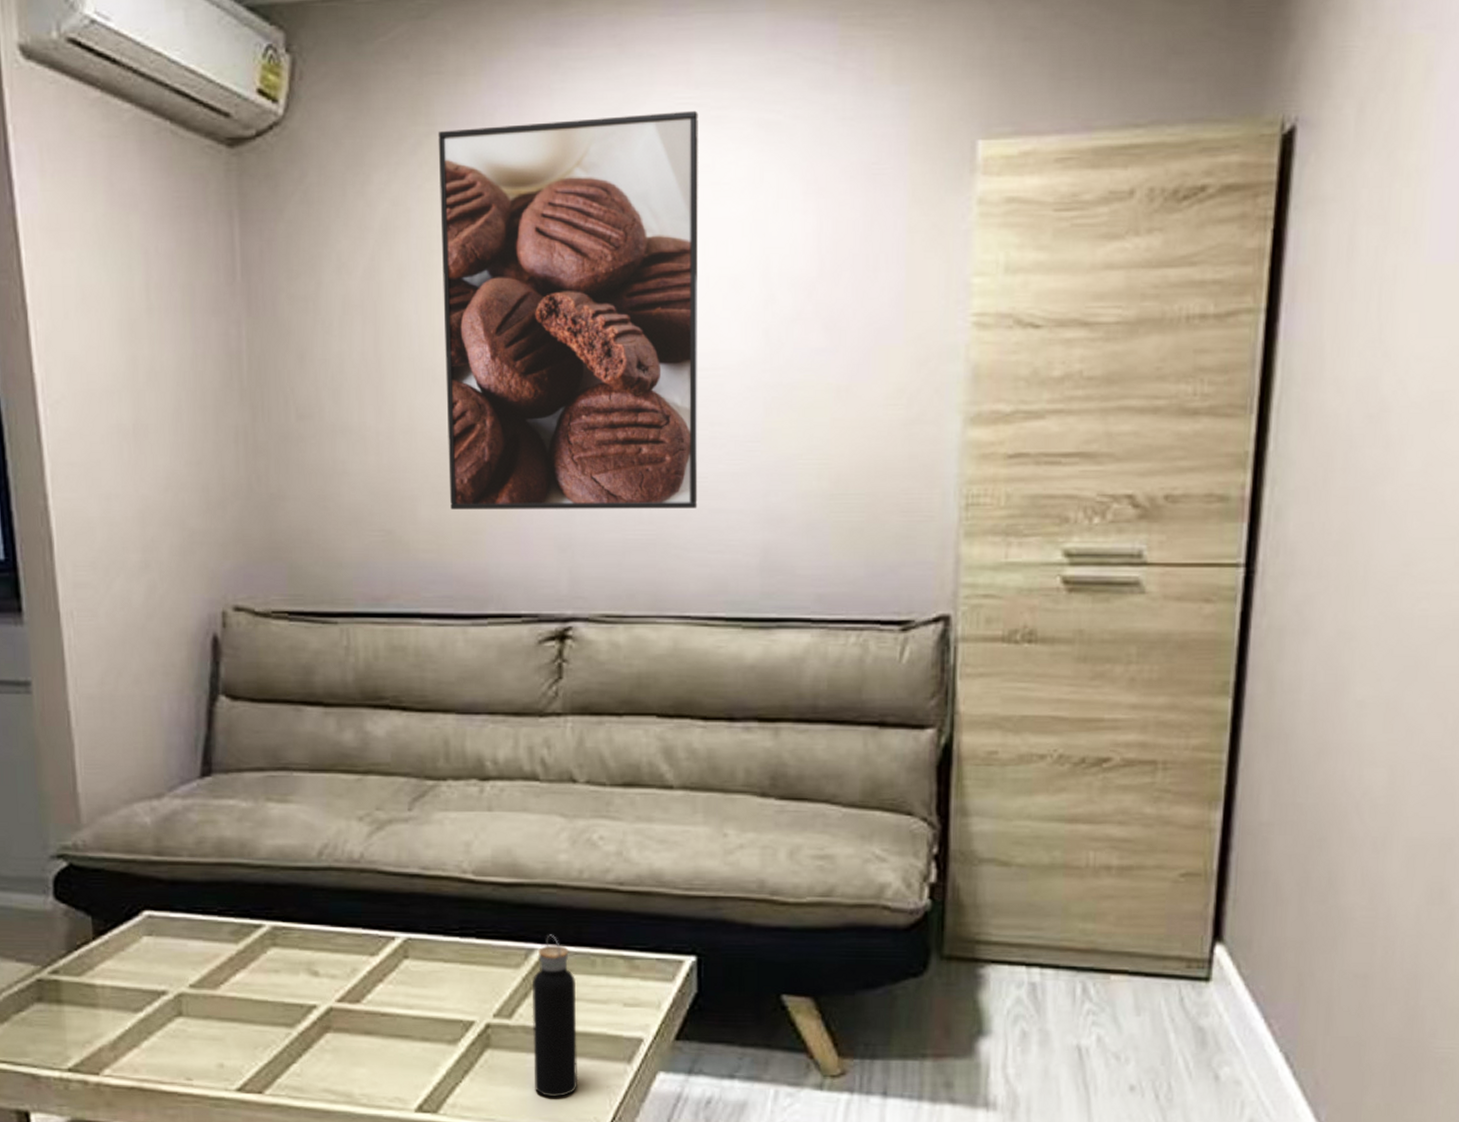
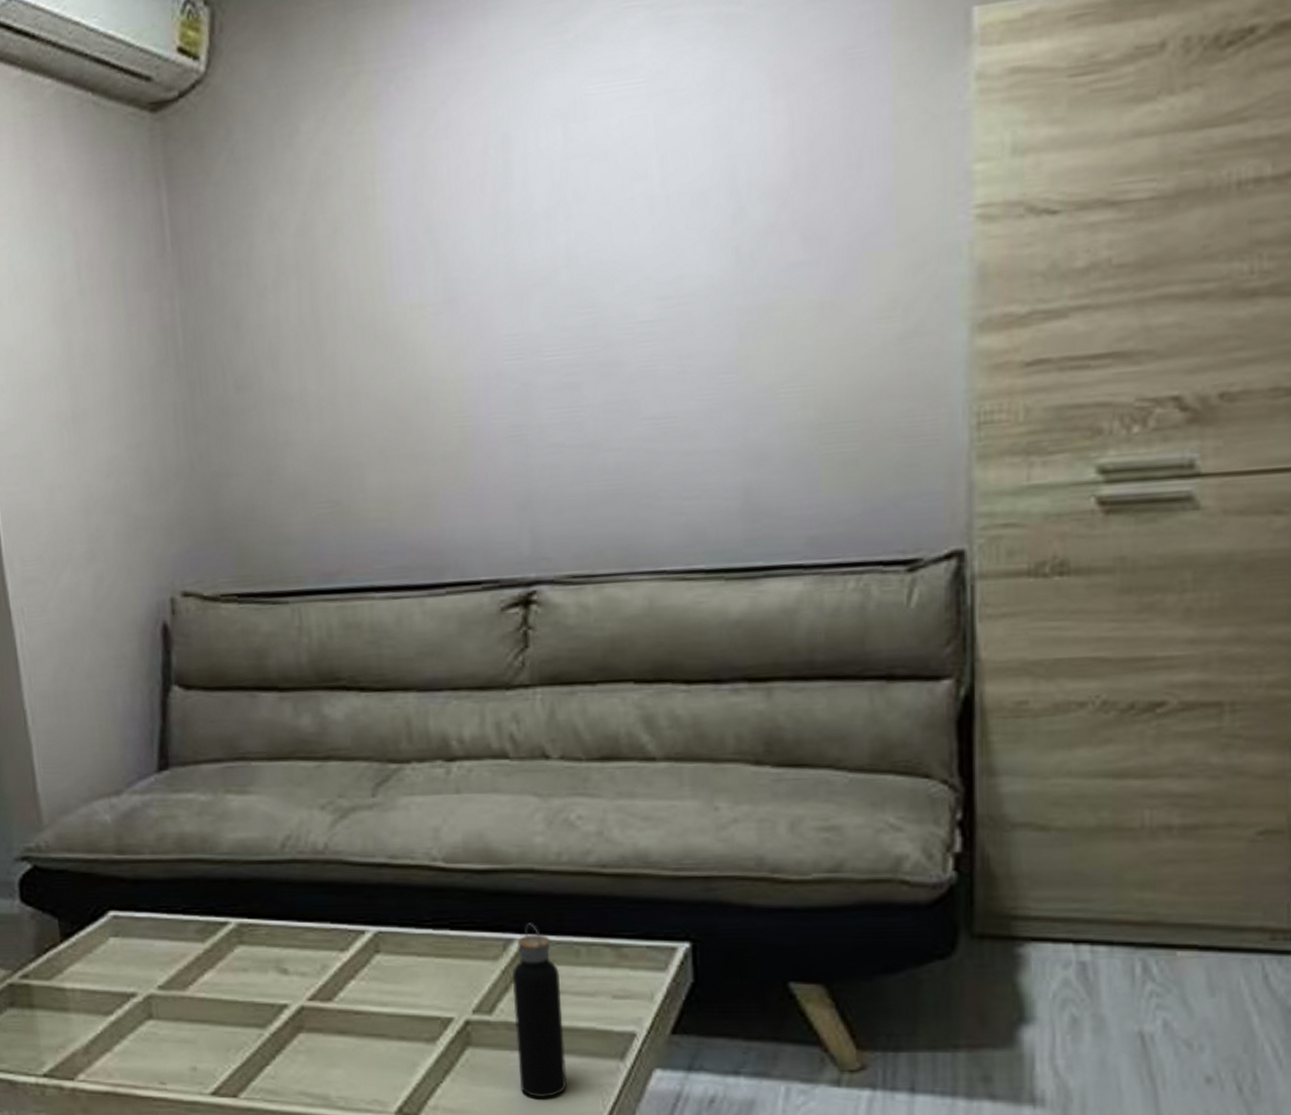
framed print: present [438,110,698,510] -> none [366,12,668,474]

